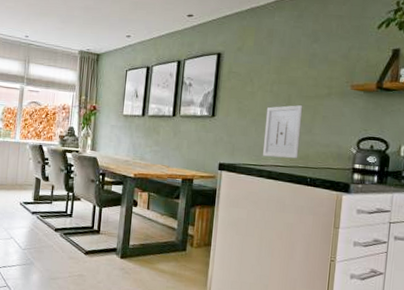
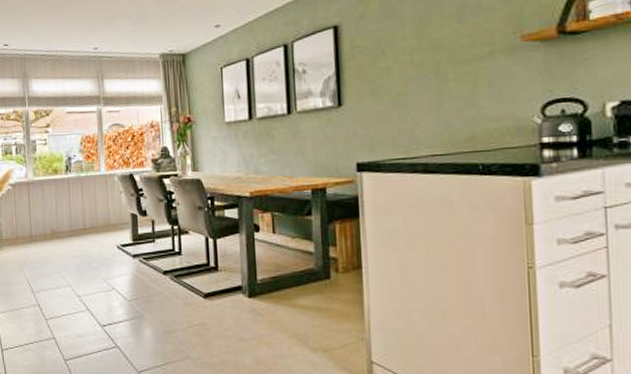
wall art: present [262,105,303,159] -> none [409,73,462,146]

